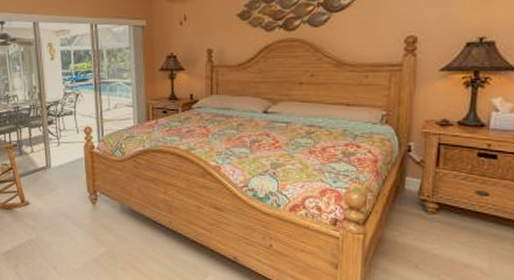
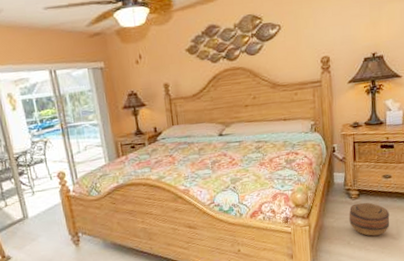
basket: none [420,219,481,265] -> present [349,202,390,236]

